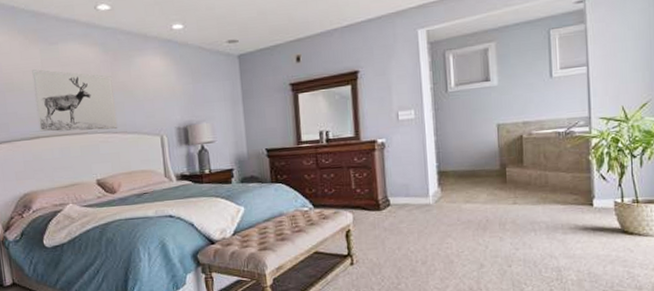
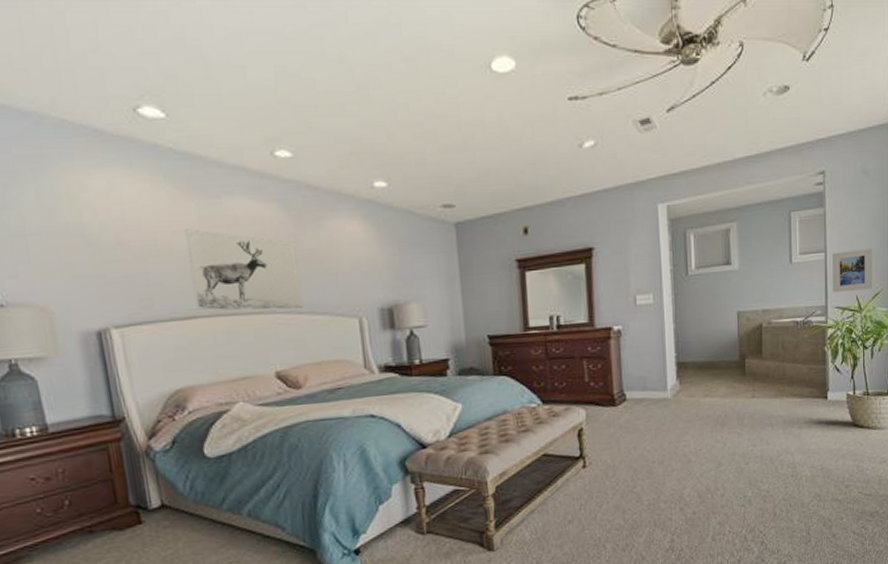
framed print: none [594,60,641,104] -> present [831,249,873,292]

